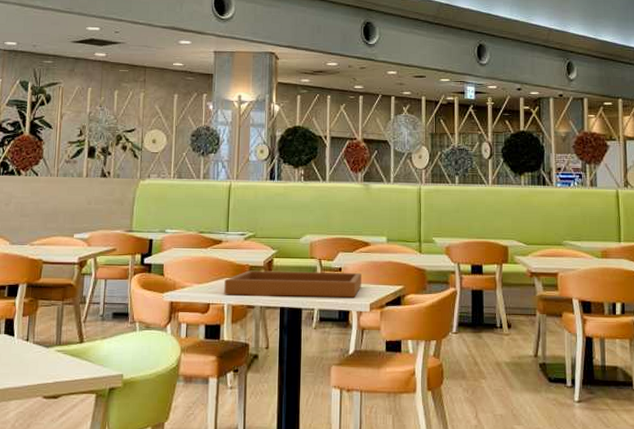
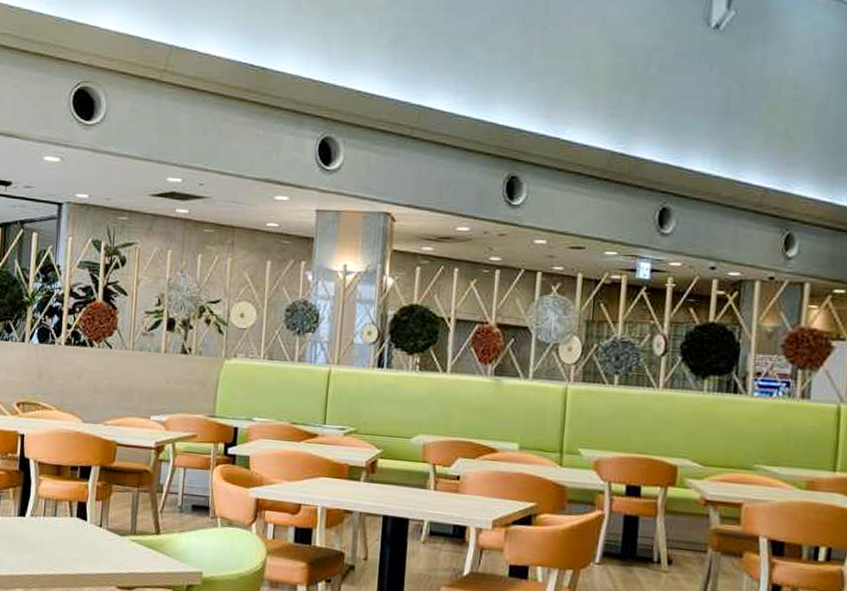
tray: present [224,270,361,297] -> none [318,470,484,512]

